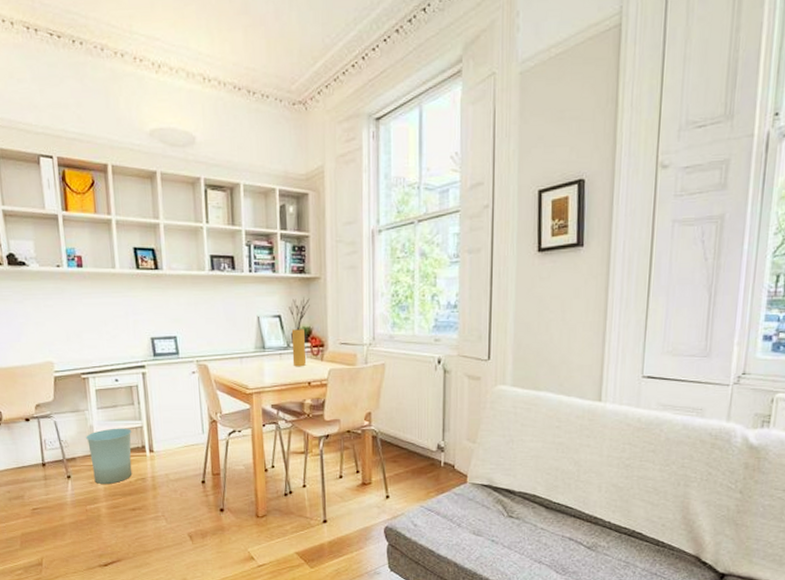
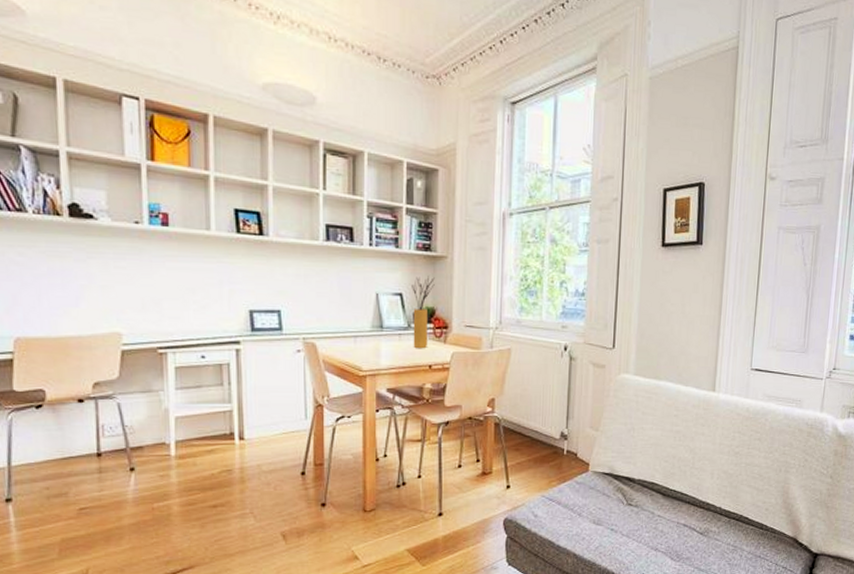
waste bin: present [86,428,133,484] -> none [158,412,219,477]

